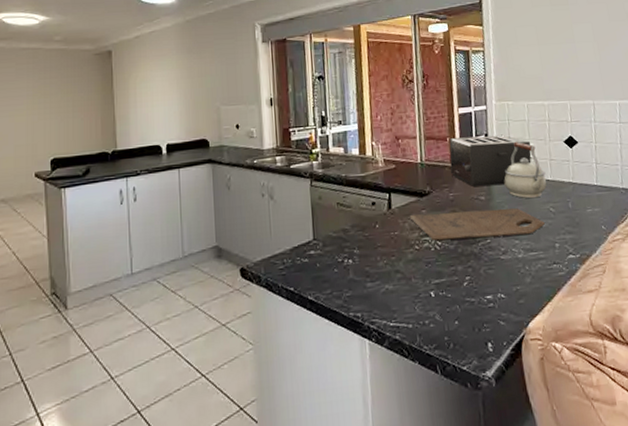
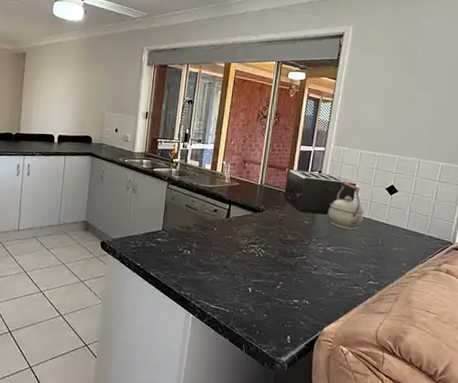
cutting board: present [409,208,545,241] -> none [243,225,355,259]

